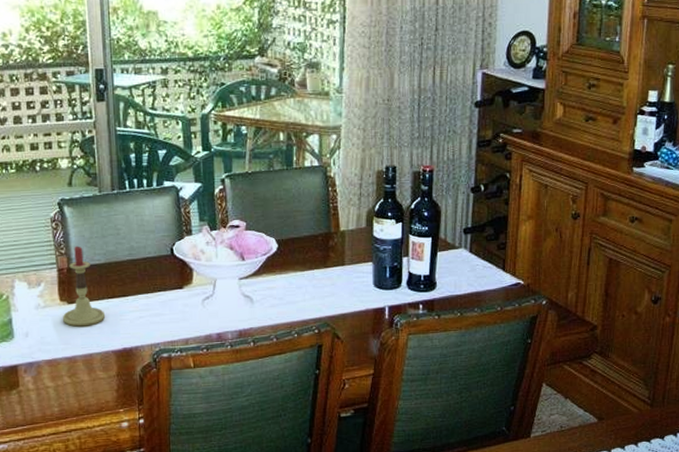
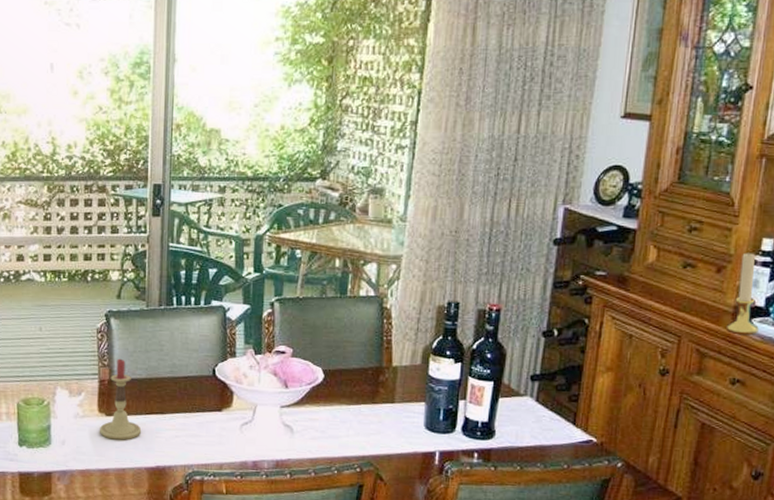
candle holder: none [623,103,650,178] -> present [725,251,759,336]

